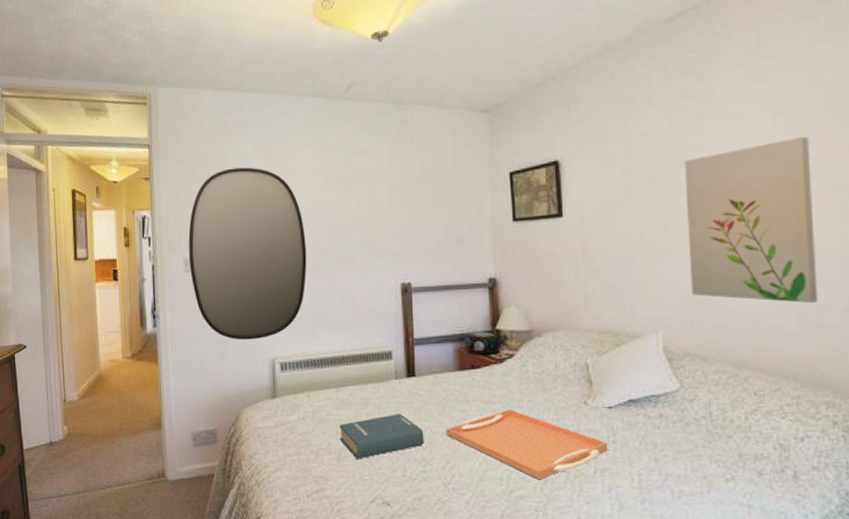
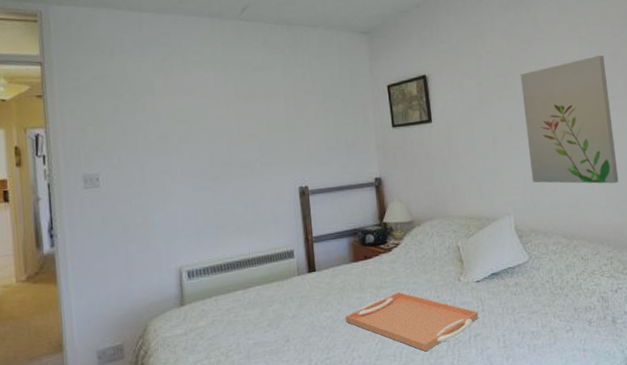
home mirror: present [188,167,307,340] -> none [87,83,210,253]
hardback book: present [339,414,424,459] -> none [247,307,327,355]

